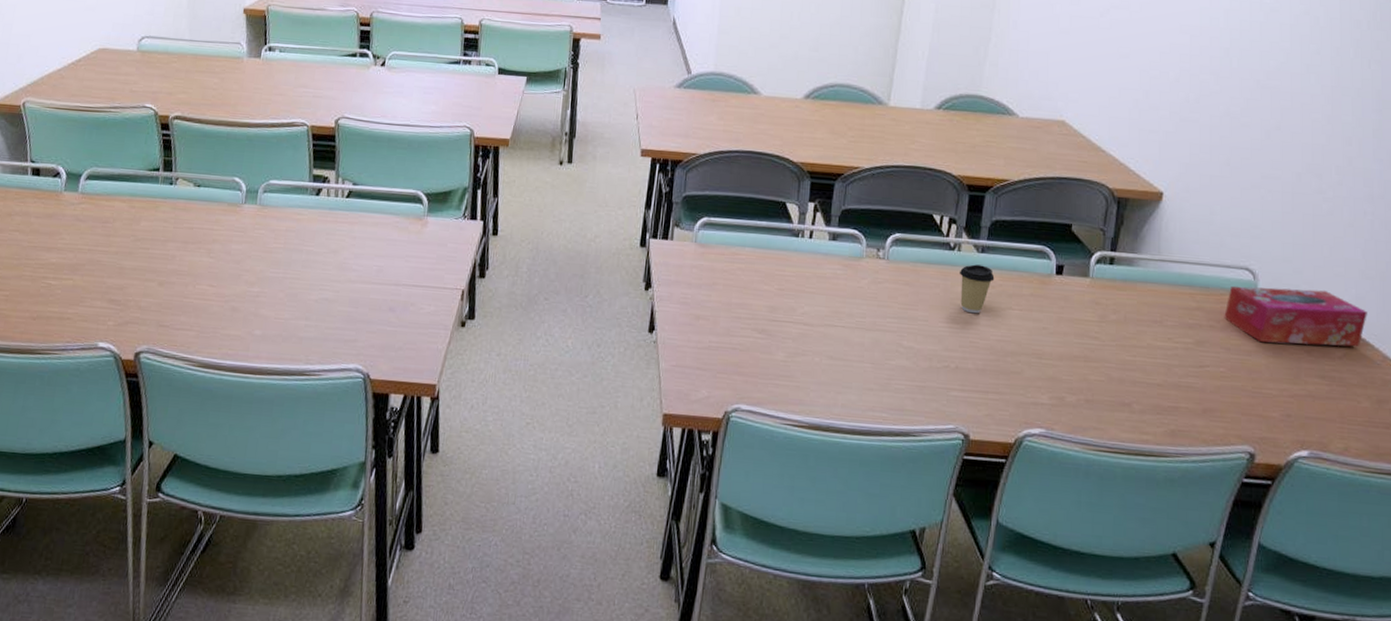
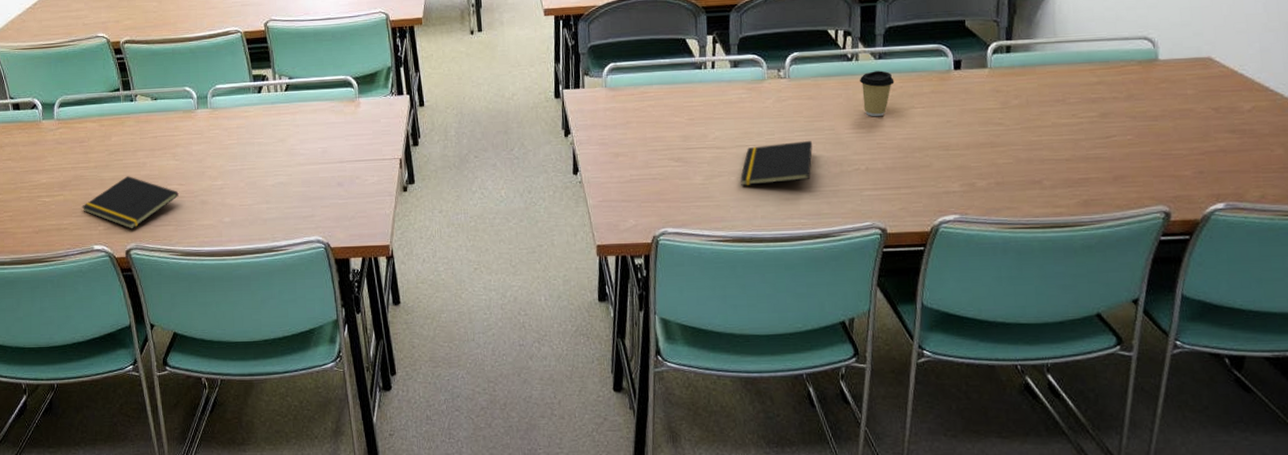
notepad: none [92,268,208,329] -> present [82,176,179,229]
notepad: none [824,327,903,372] -> present [740,141,813,185]
tissue box: present [1224,286,1367,347] -> none [1126,48,1274,107]

